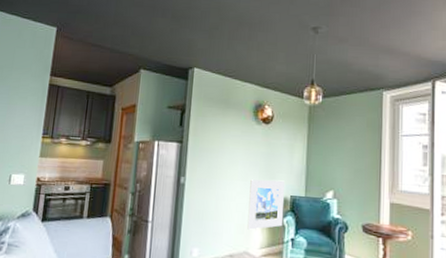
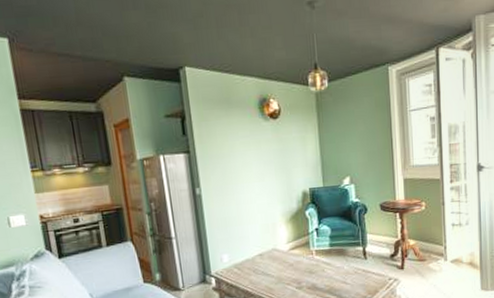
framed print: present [247,179,285,230] -> none [267,174,306,228]

